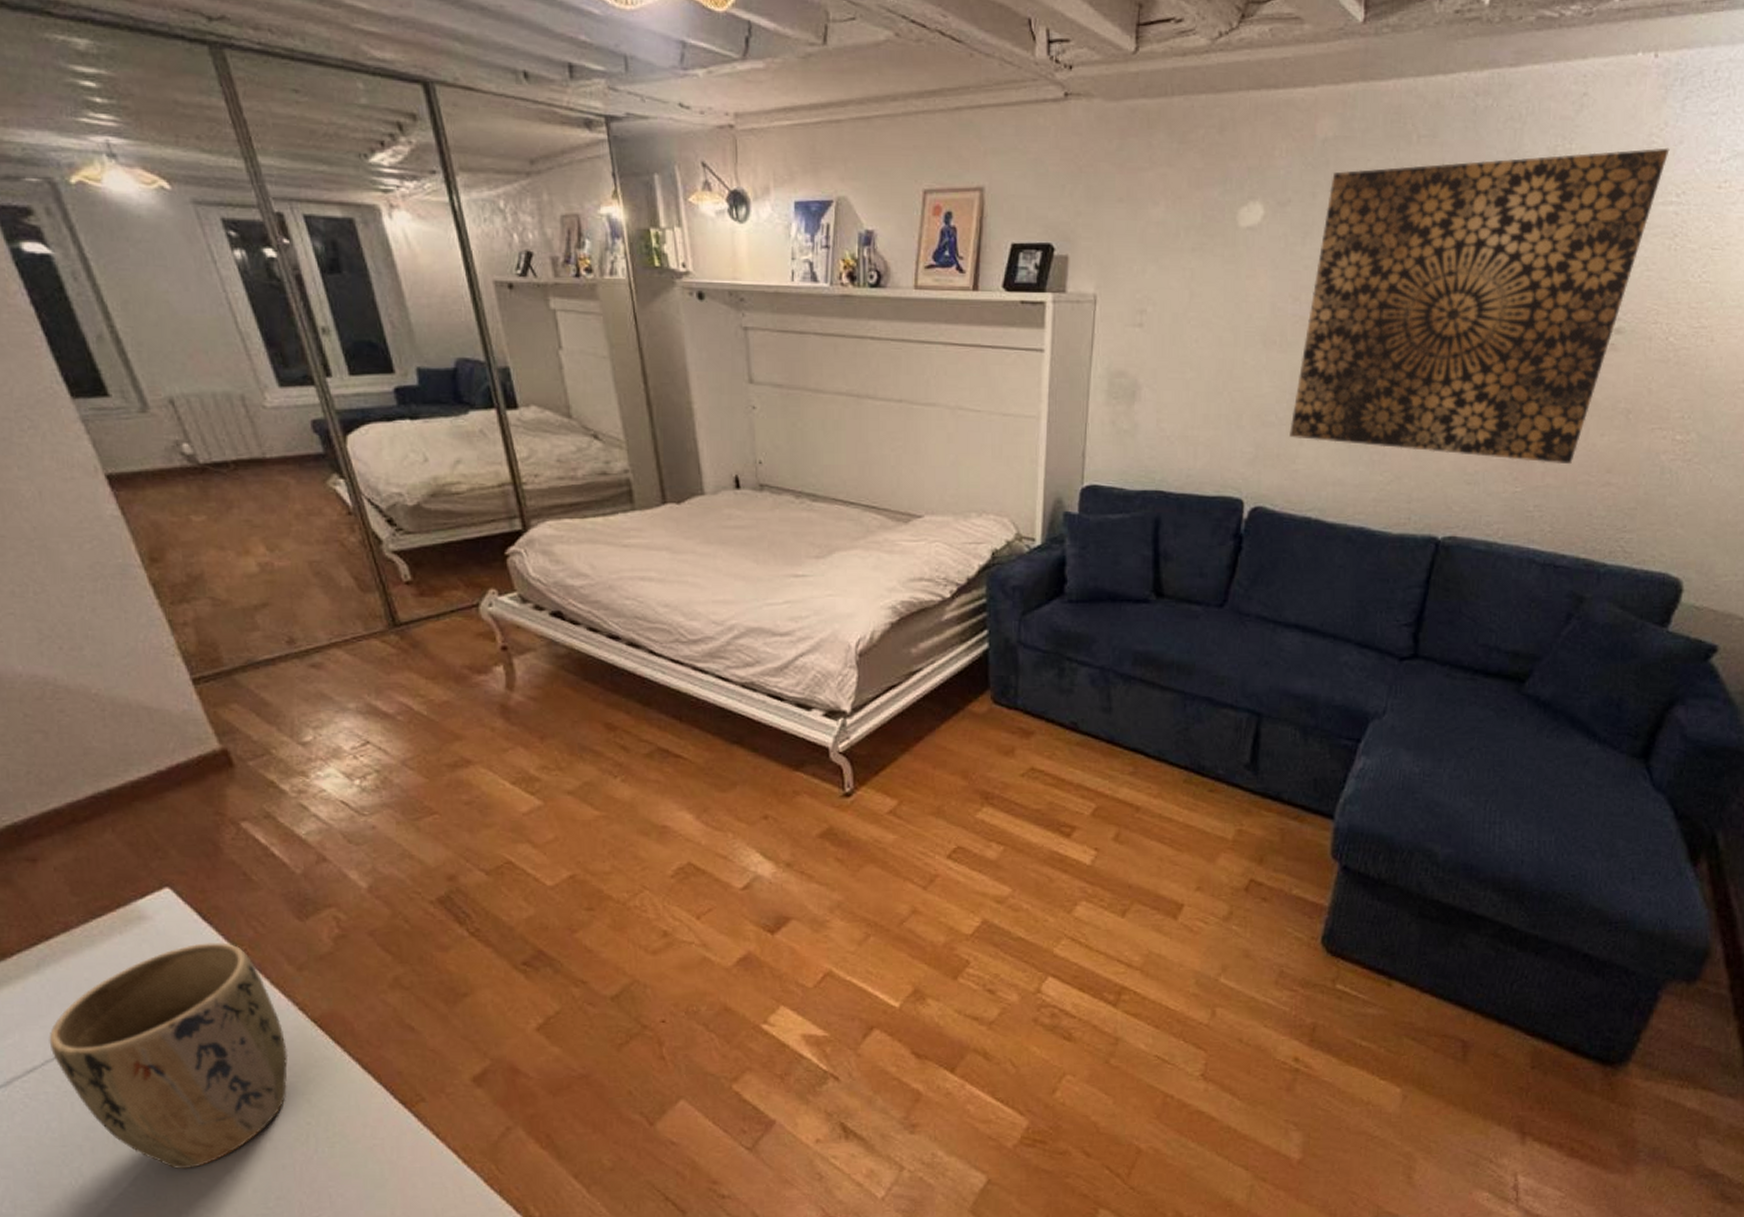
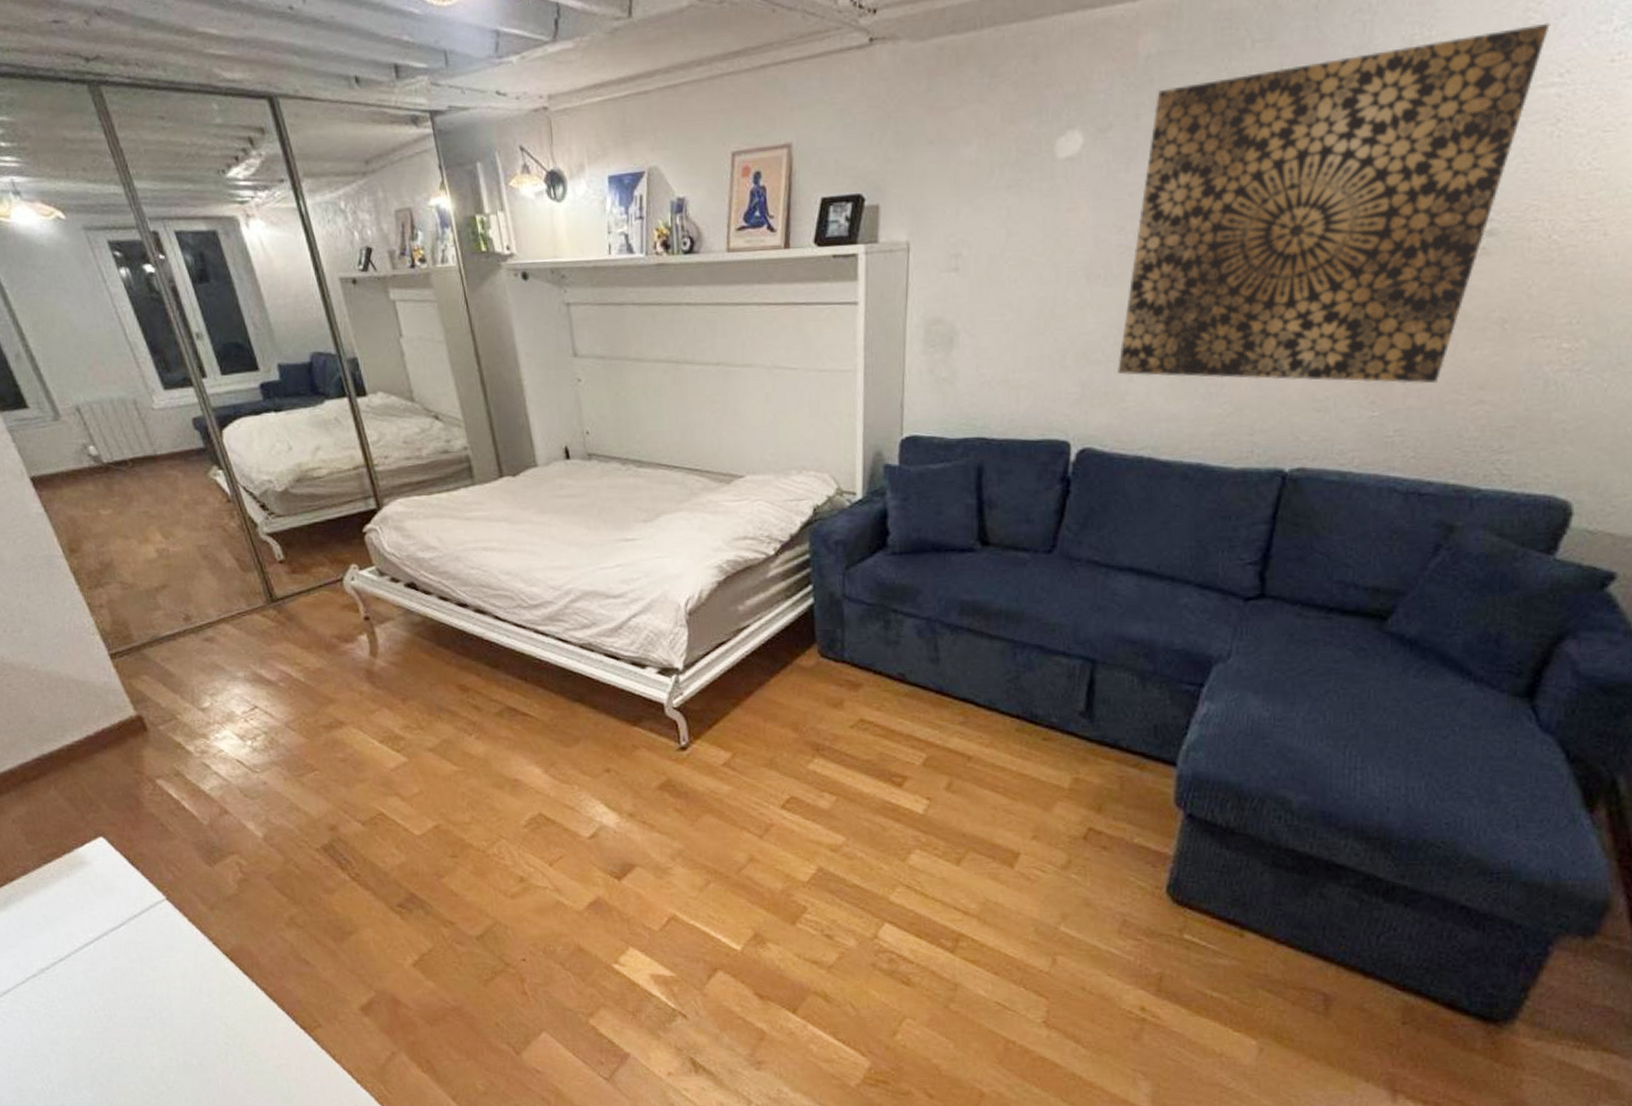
plant pot: present [49,942,289,1170] -> none [18,885,208,1080]

